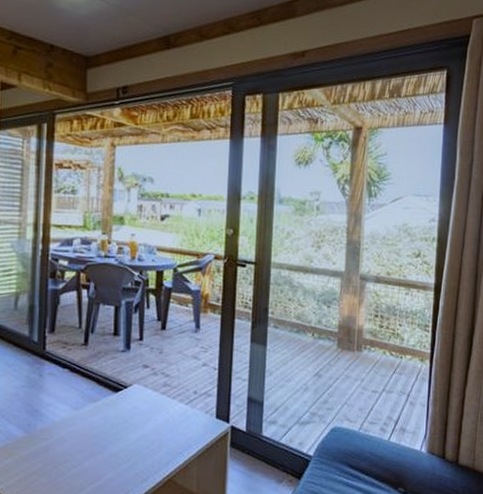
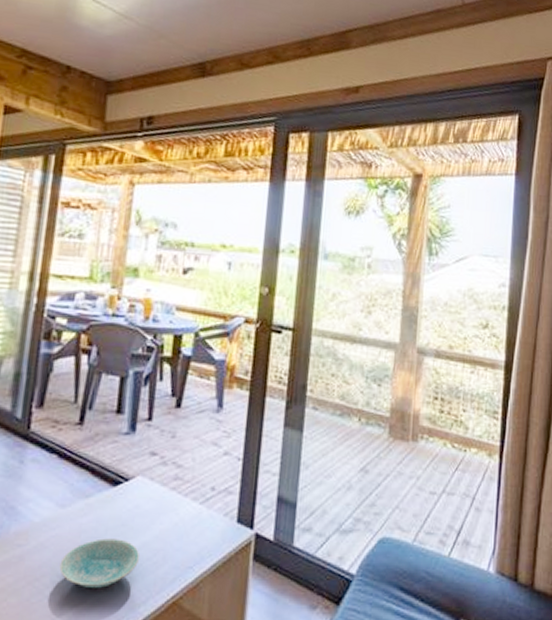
bowl: none [77,432,140,470] -> present [59,538,140,588]

